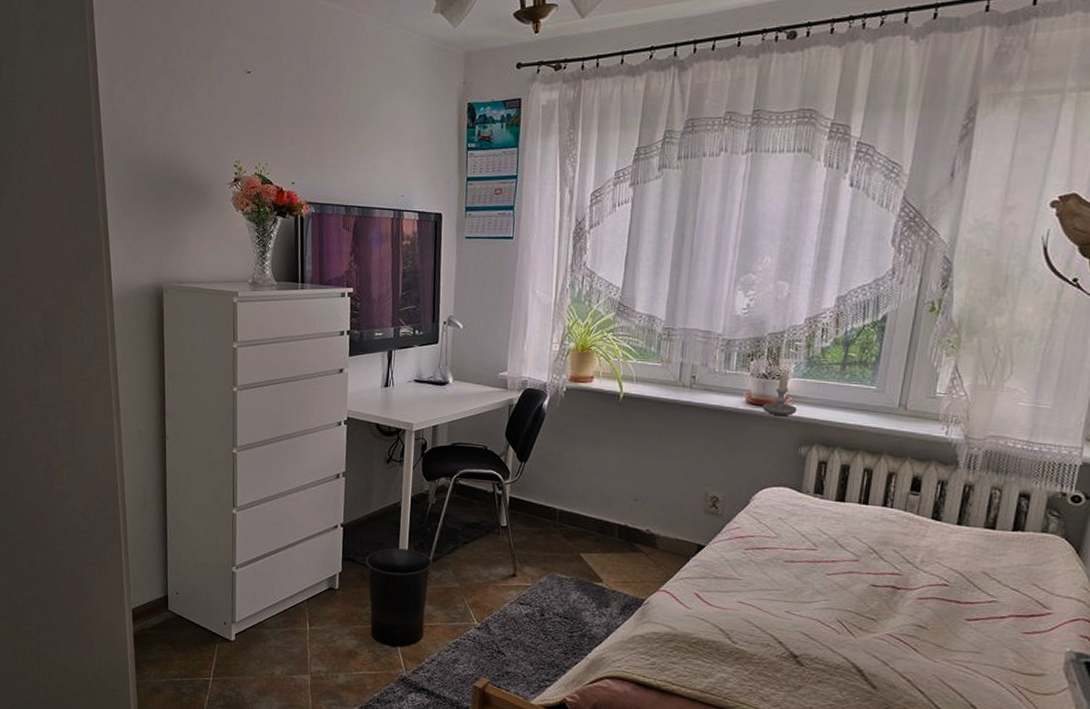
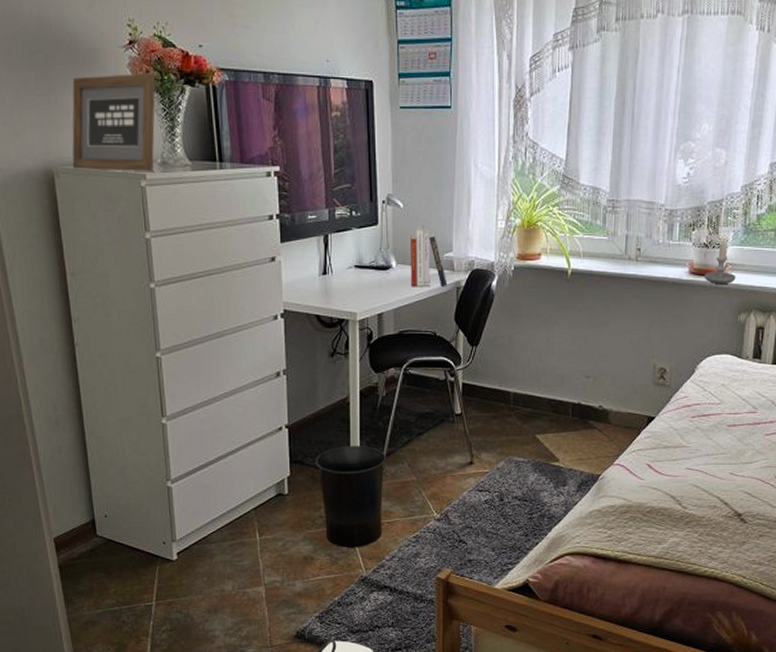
picture frame: none [178,205,254,290] -> present [72,73,156,171]
books: none [465,345,501,403] -> present [410,225,448,287]

